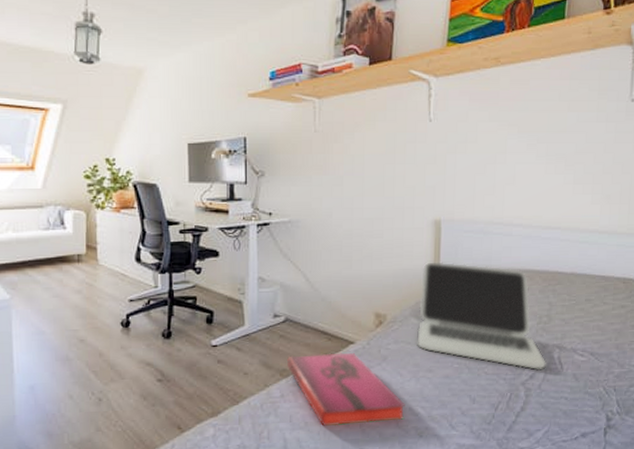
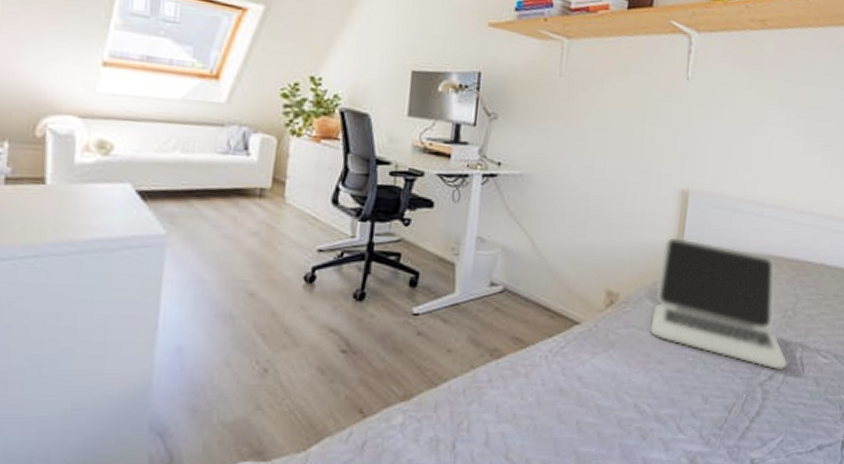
hardback book: present [286,352,405,427] -> none [498,333,630,421]

